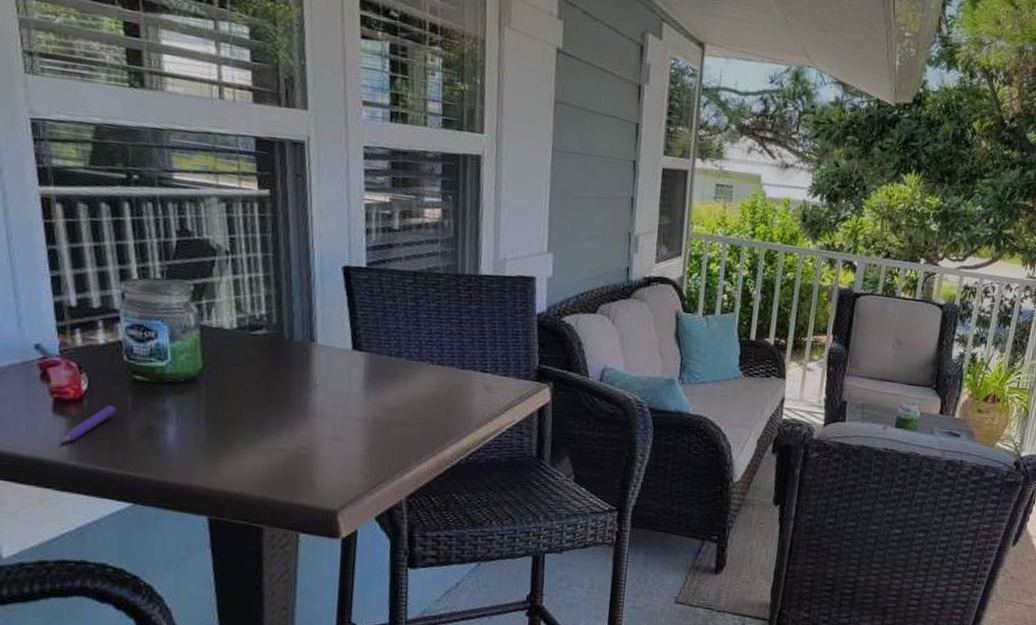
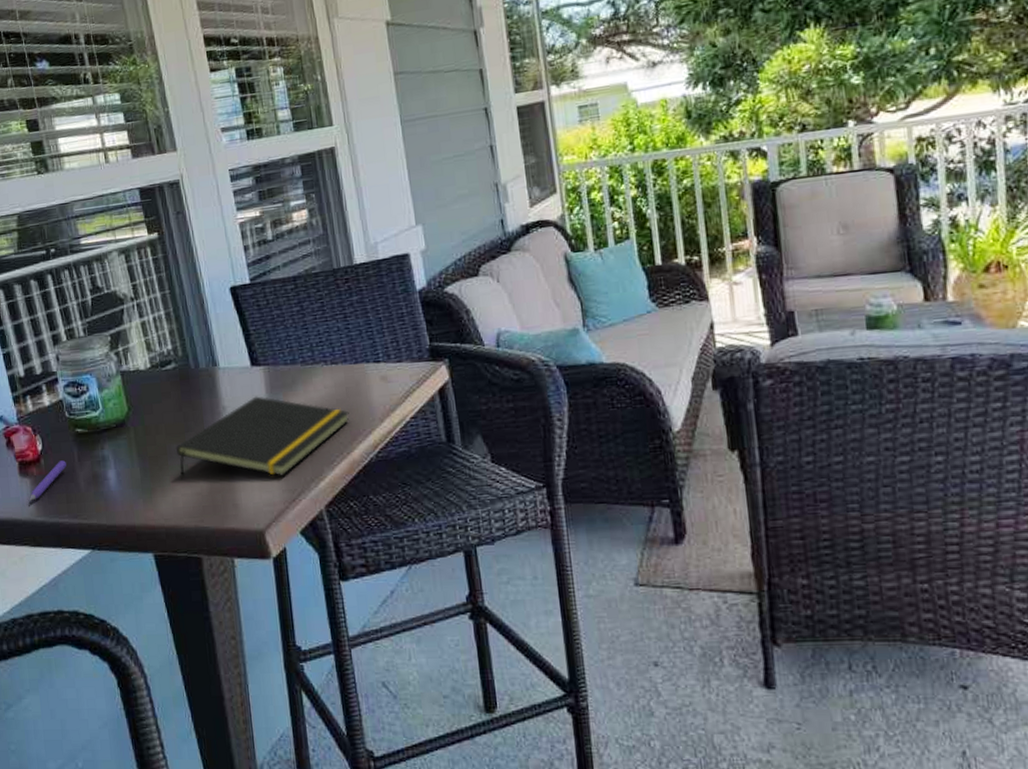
notepad: none [252,380,447,462] -> present [175,396,350,479]

